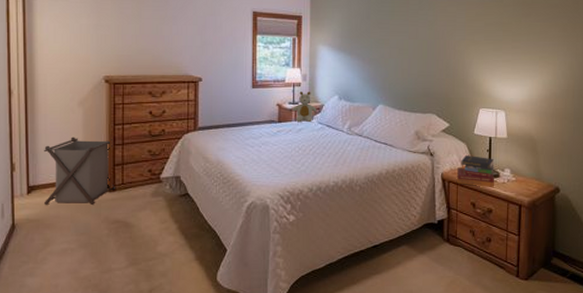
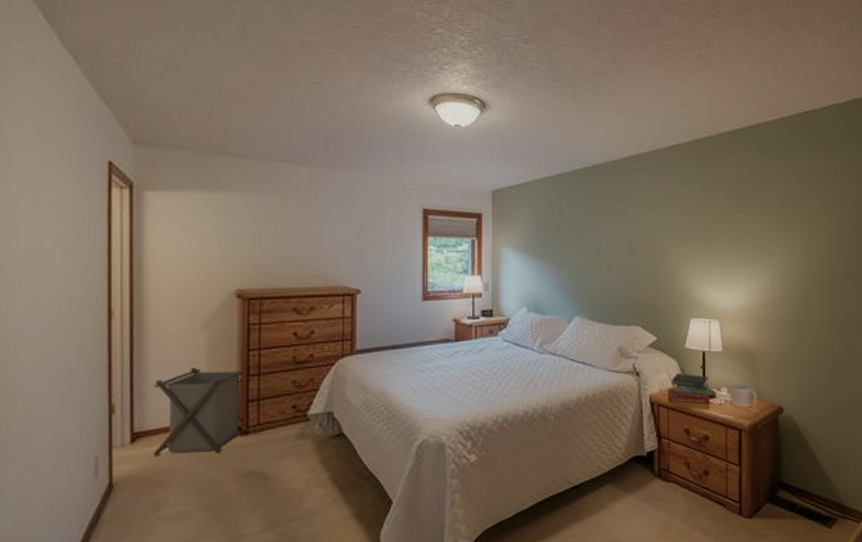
stuffed bear: present [293,91,317,123] -> none [472,303,502,341]
mug: none [512,165,537,187] -> present [730,382,757,408]

